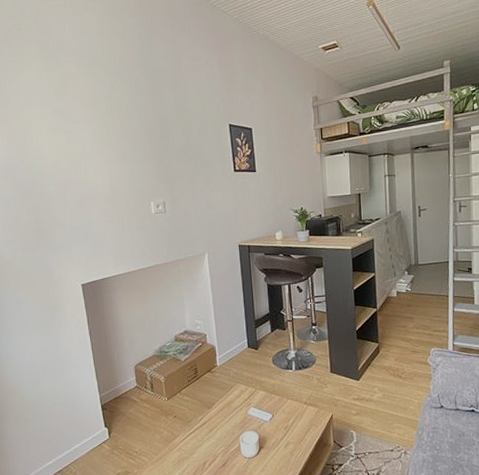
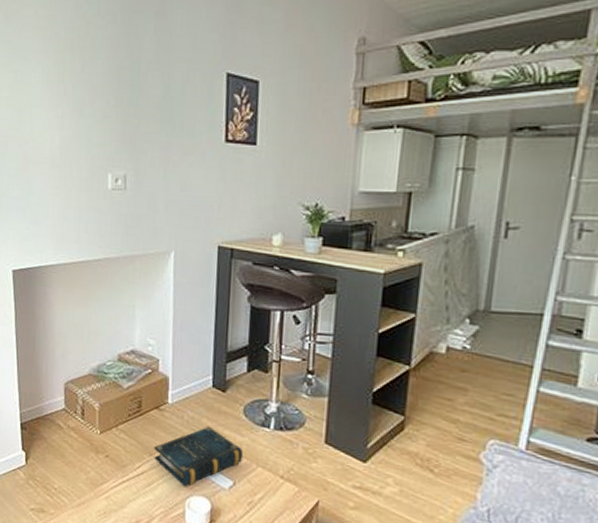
book: none [211,377,277,427] -> present [154,426,244,487]

